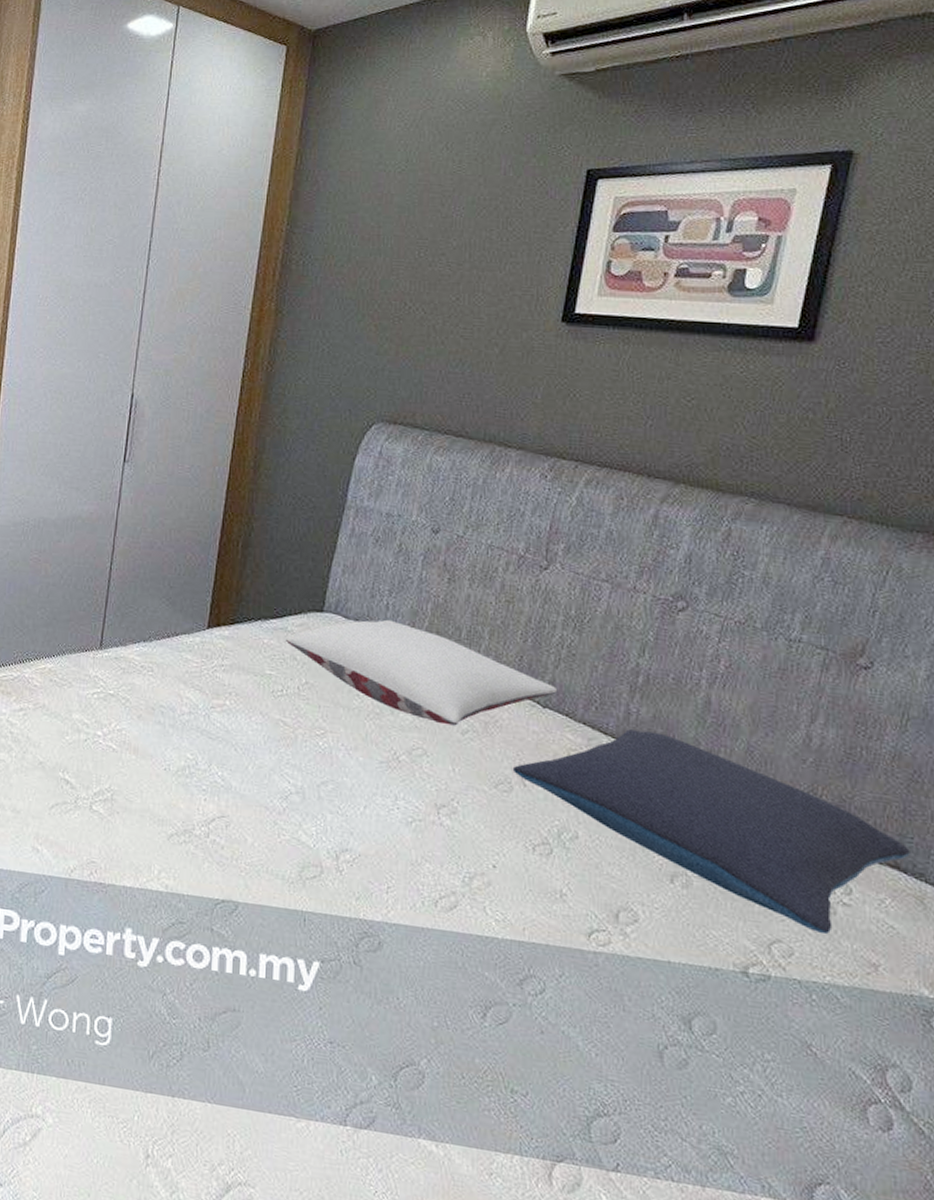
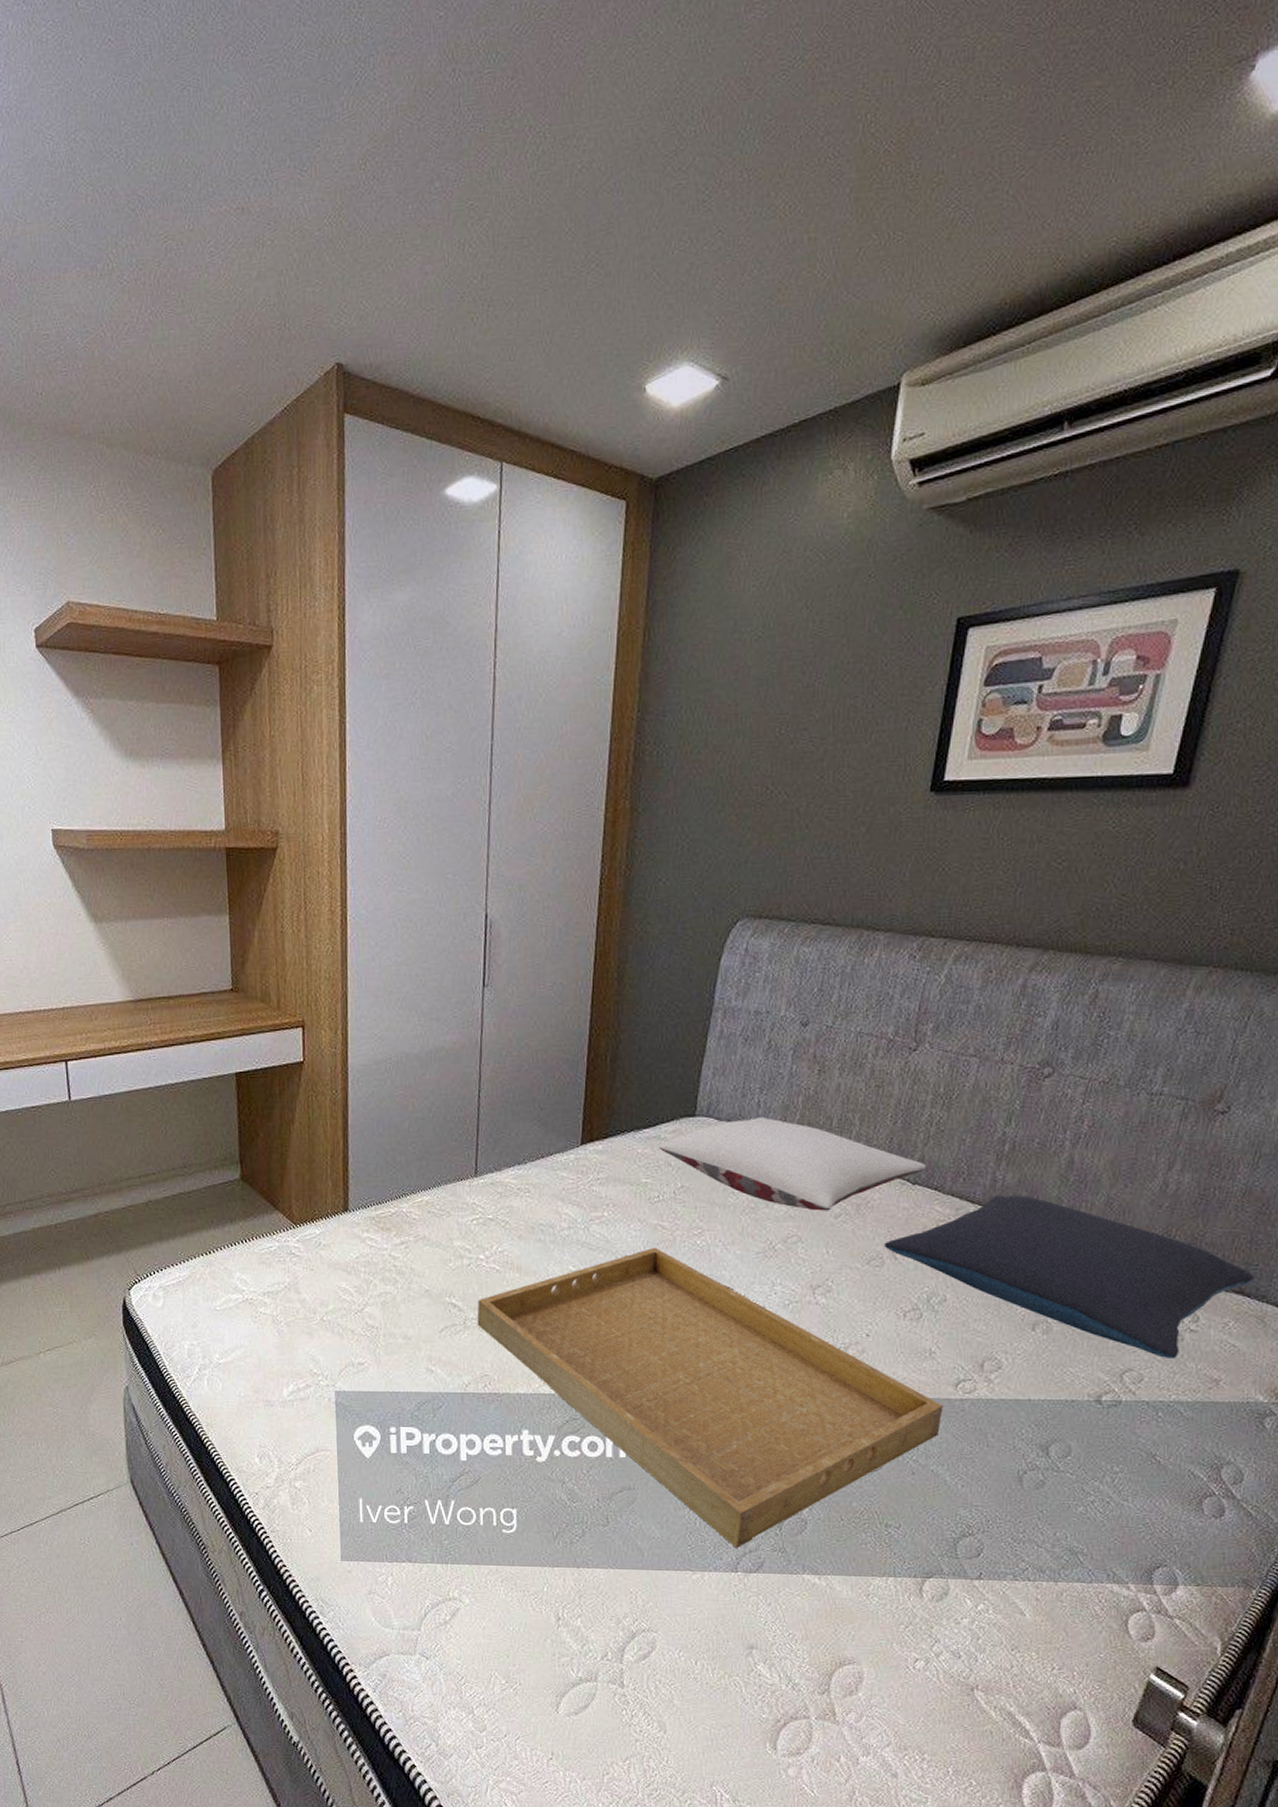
tray: none [88,743,575,1096] -> present [477,1247,943,1548]

